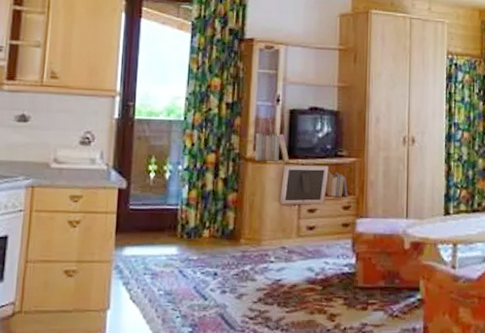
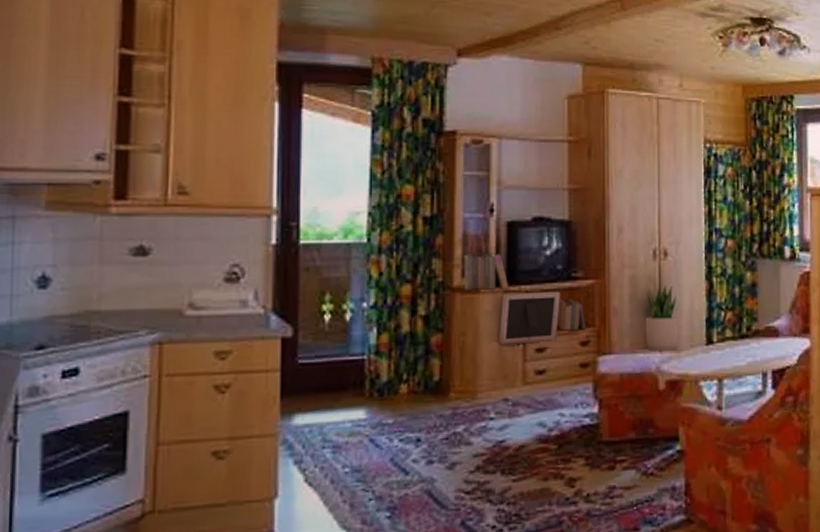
planter: none [395,165,422,219] -> present [645,284,679,352]

